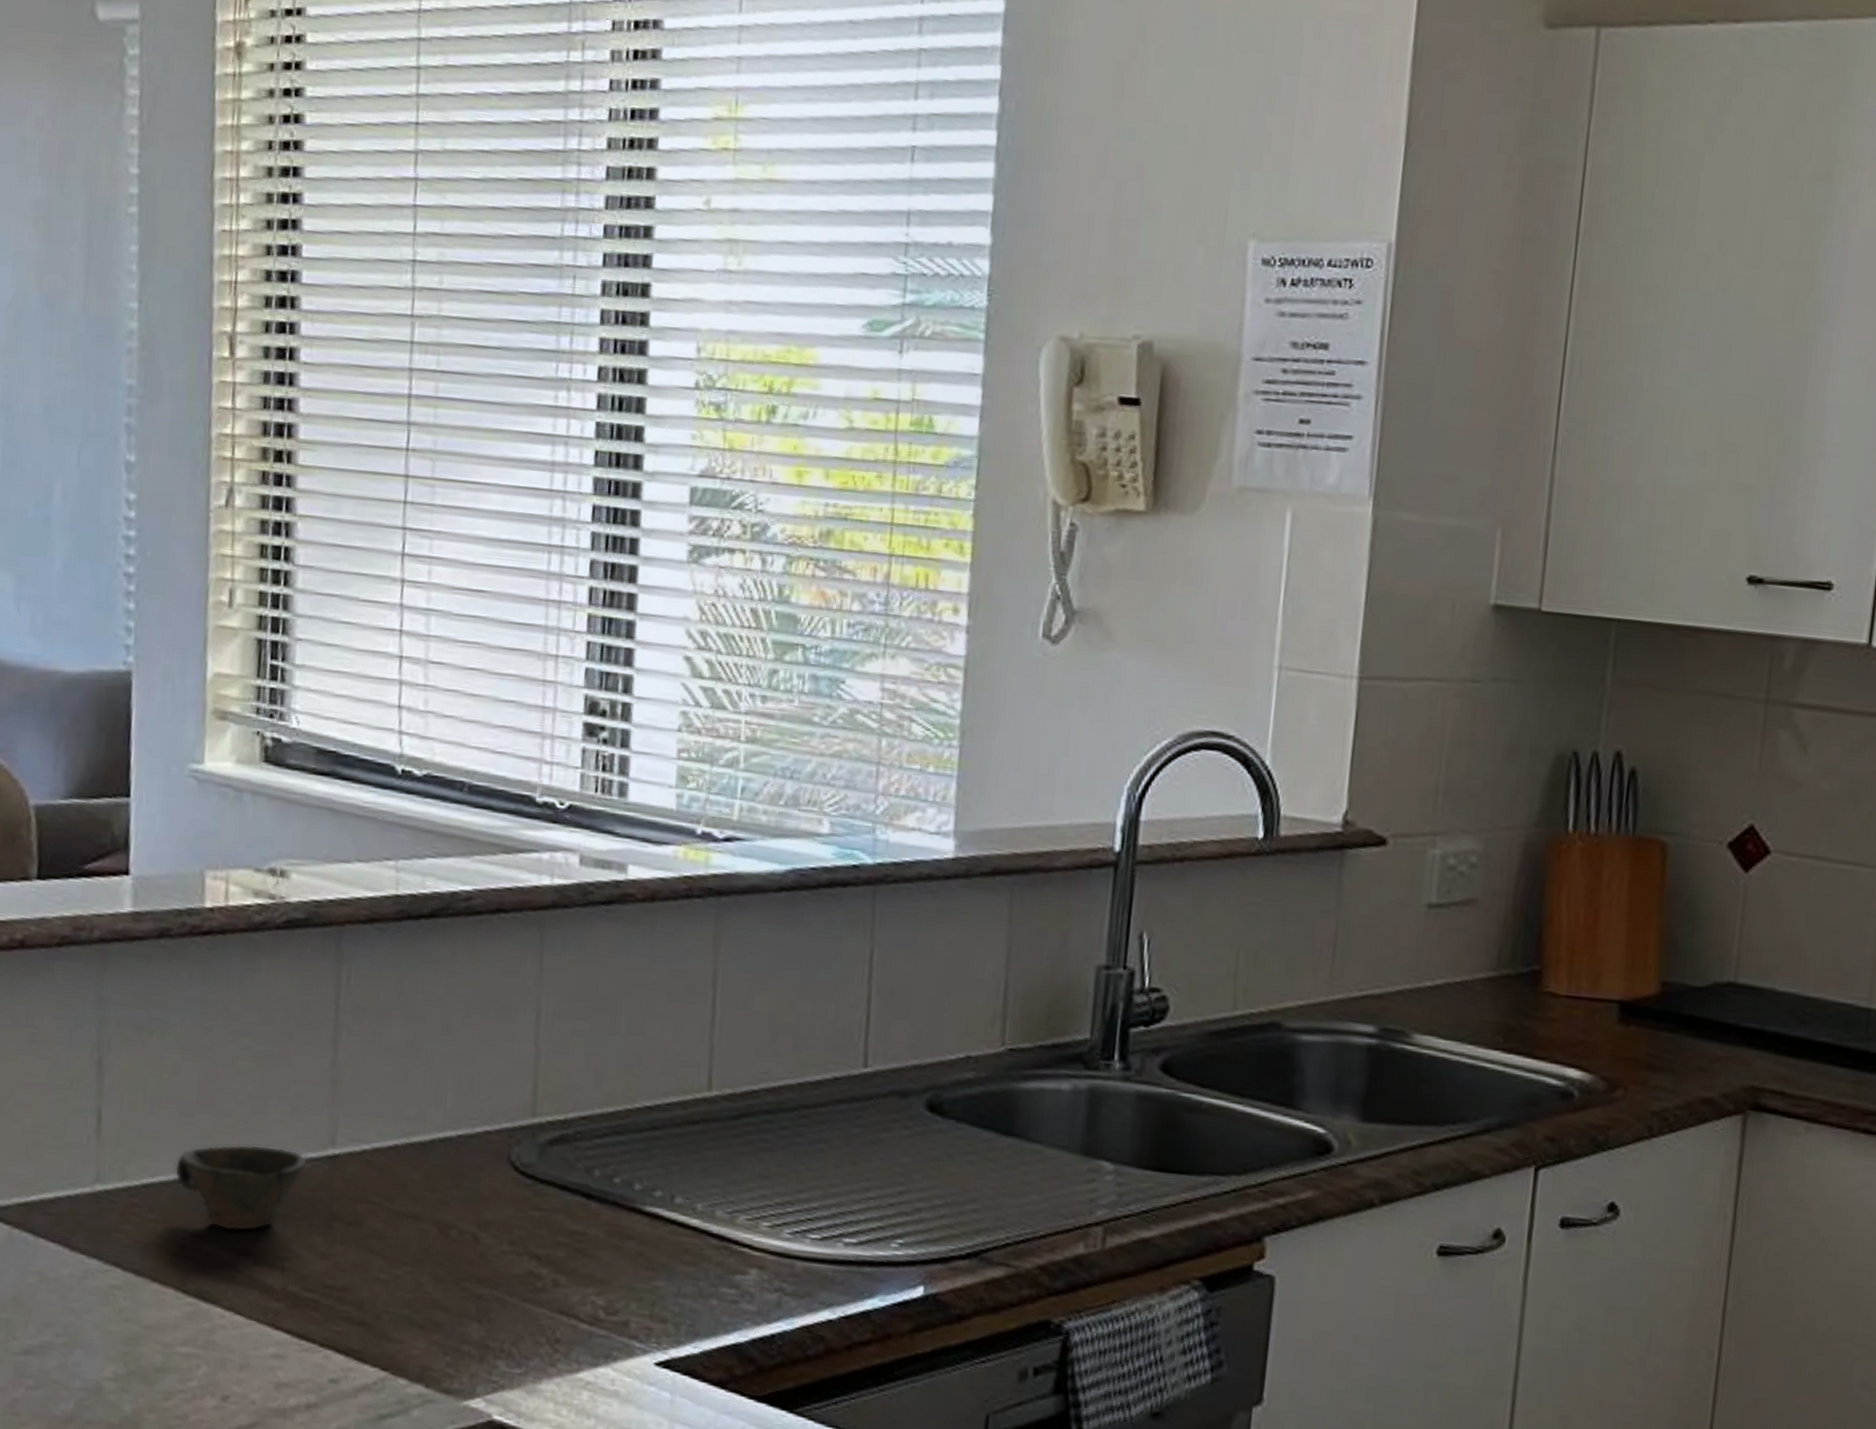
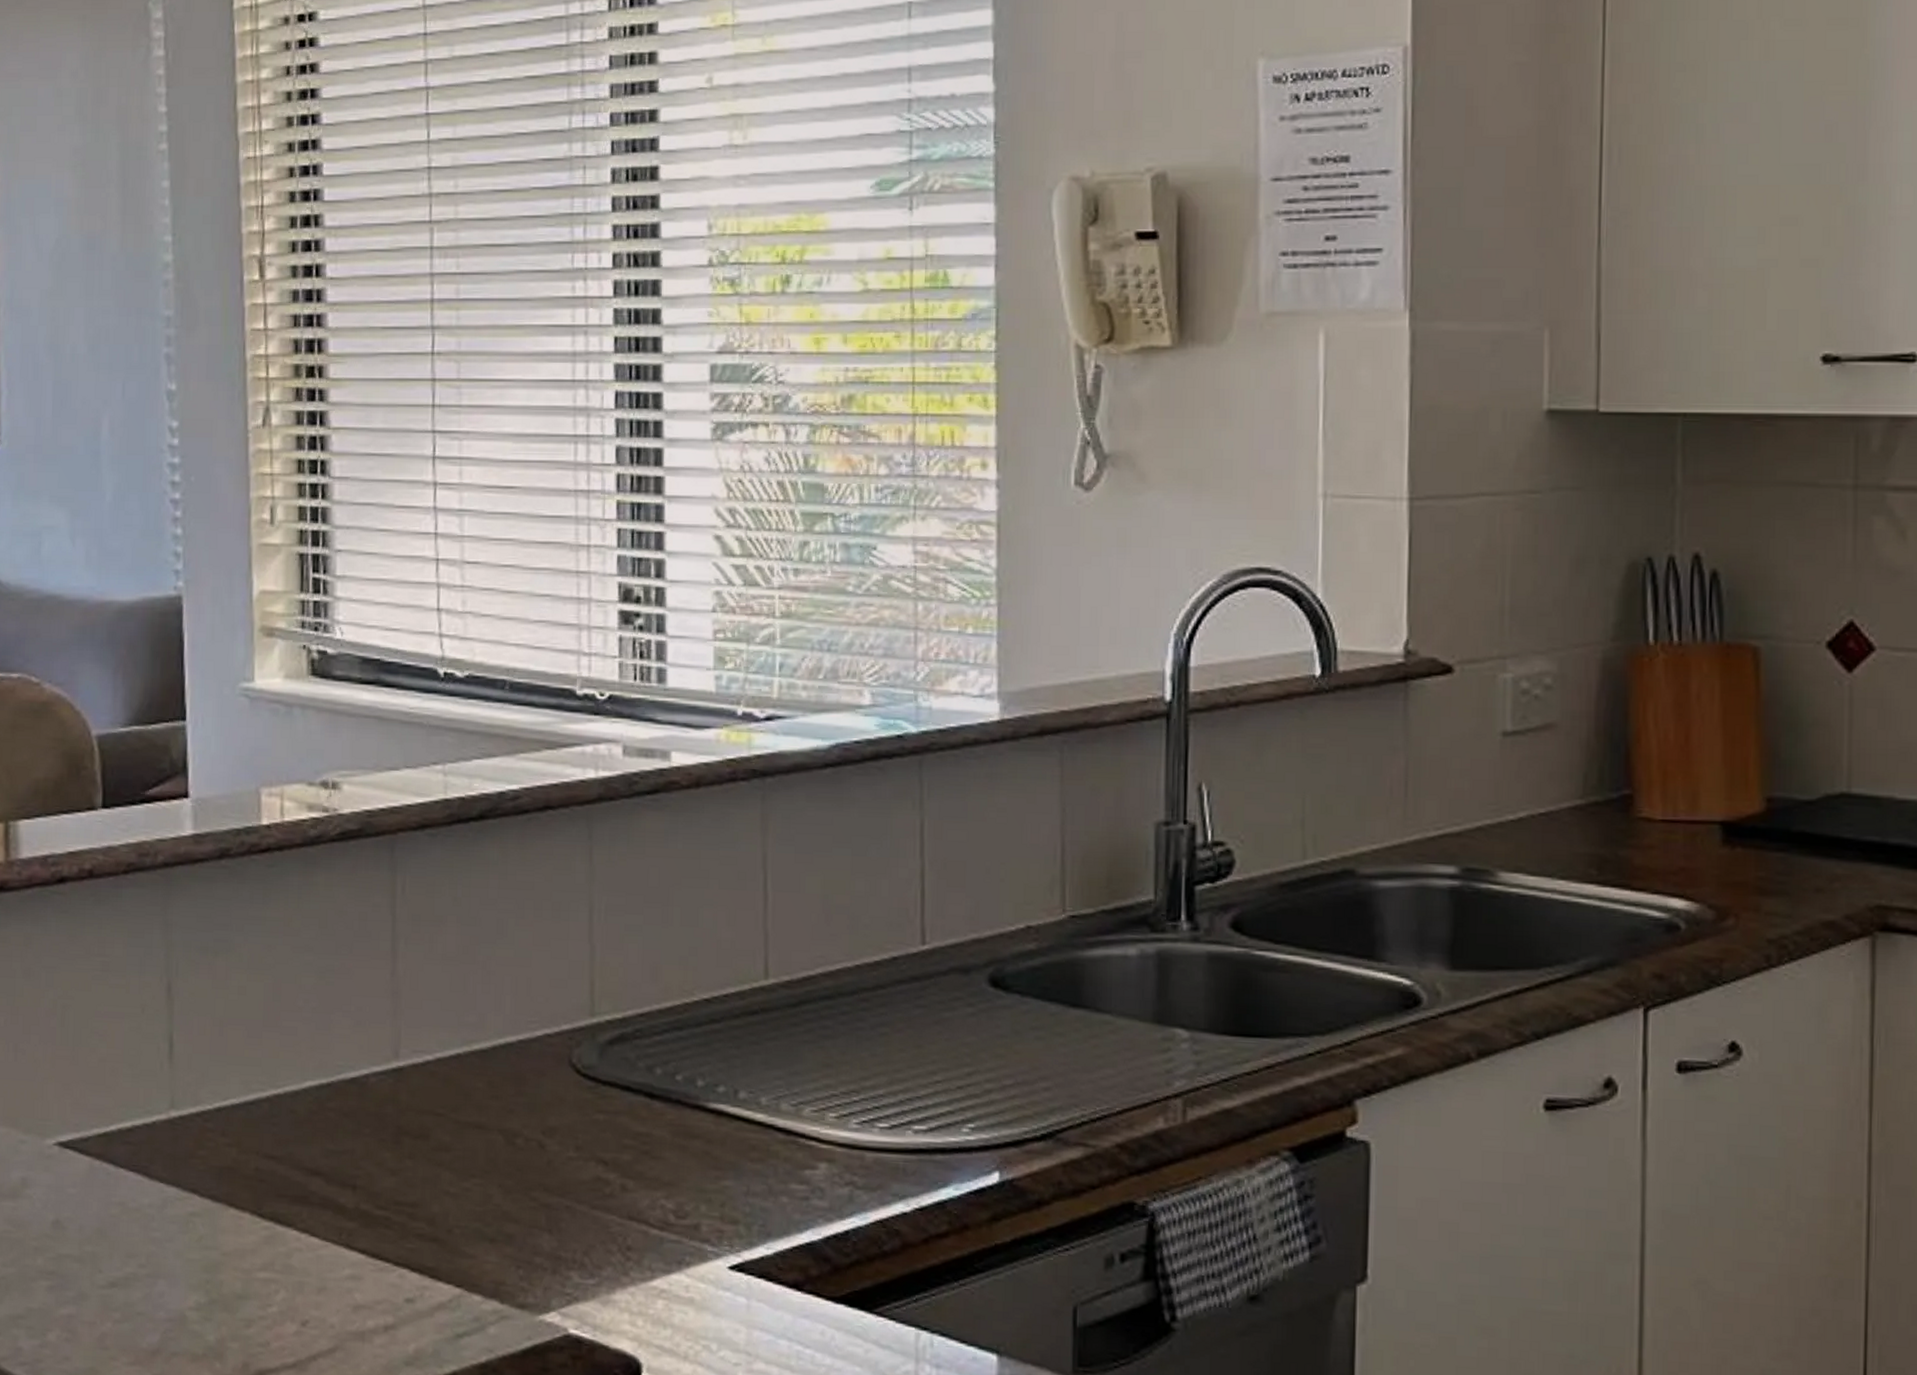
cup: present [174,1144,308,1231] -> none [245,1061,373,1151]

